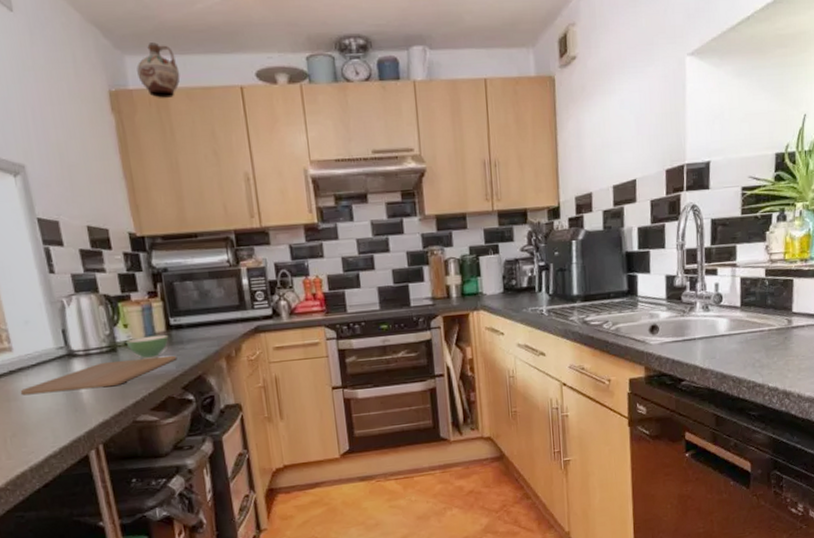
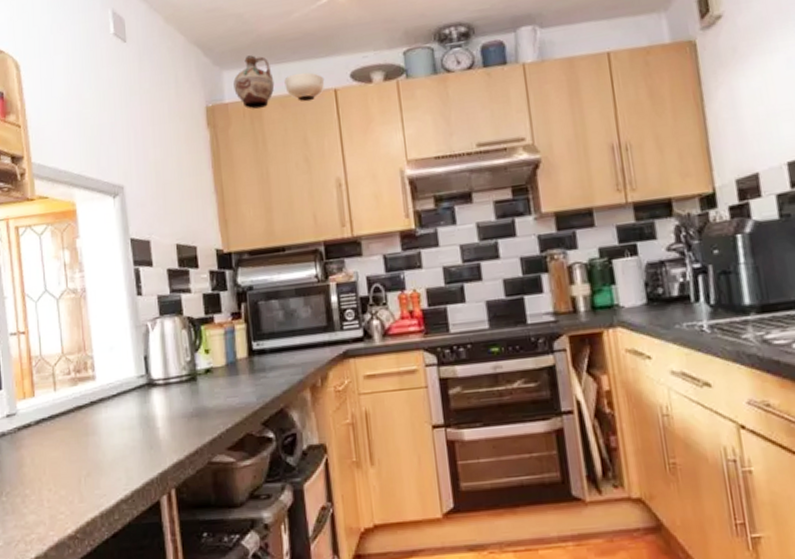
chopping board: present [20,355,177,396] -> none [99,385,258,429]
bowl: present [125,334,169,359] -> none [206,361,251,390]
bowl: none [190,66,231,96] -> present [284,72,325,102]

